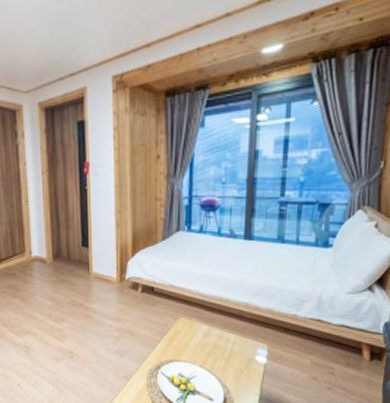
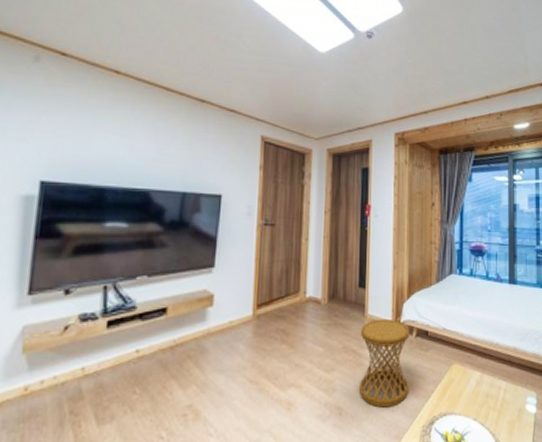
side table: none [86,275,136,353] -> present [358,318,410,408]

